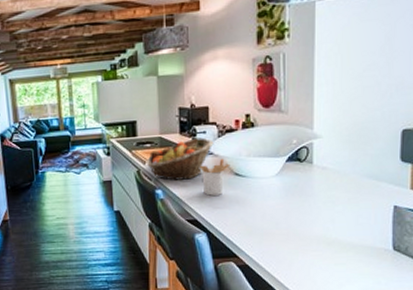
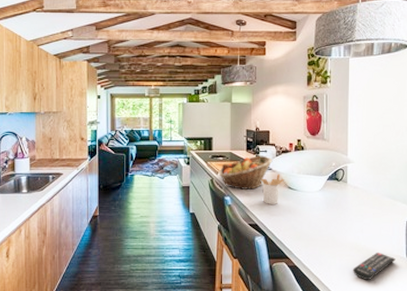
remote control: none [319,244,378,279] -> present [352,252,396,281]

